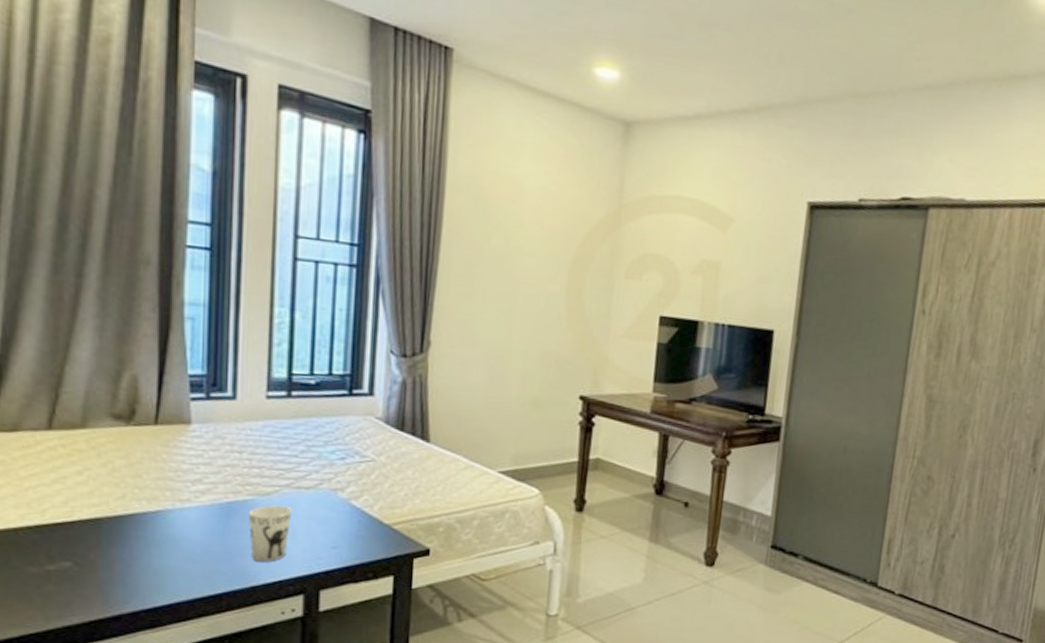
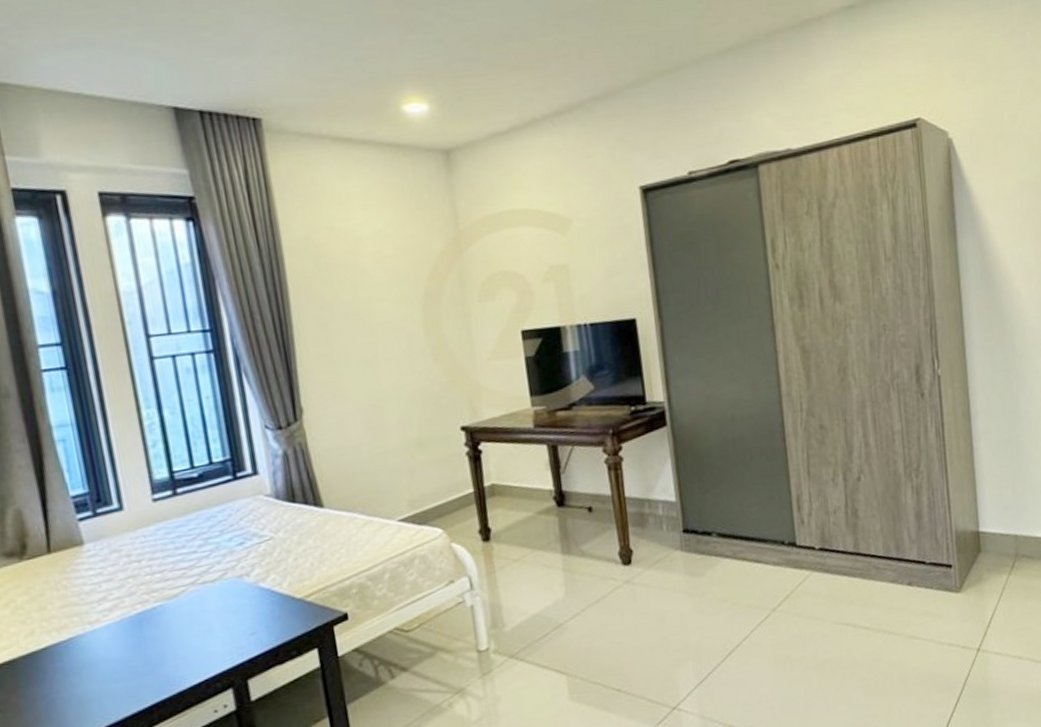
cup: present [249,505,291,562] -> none [160,604,207,666]

